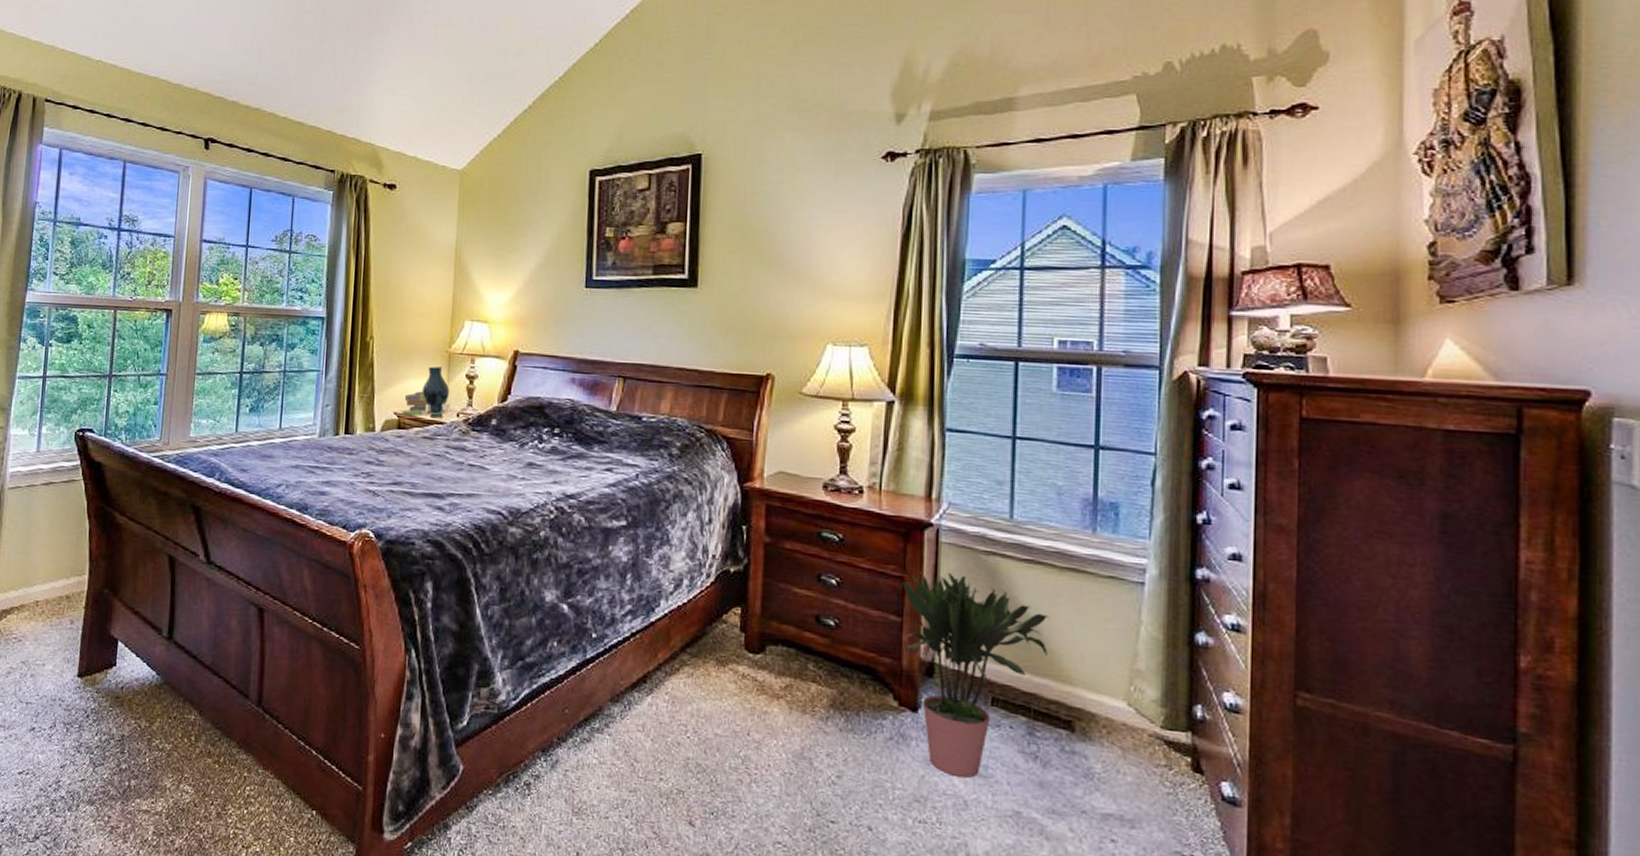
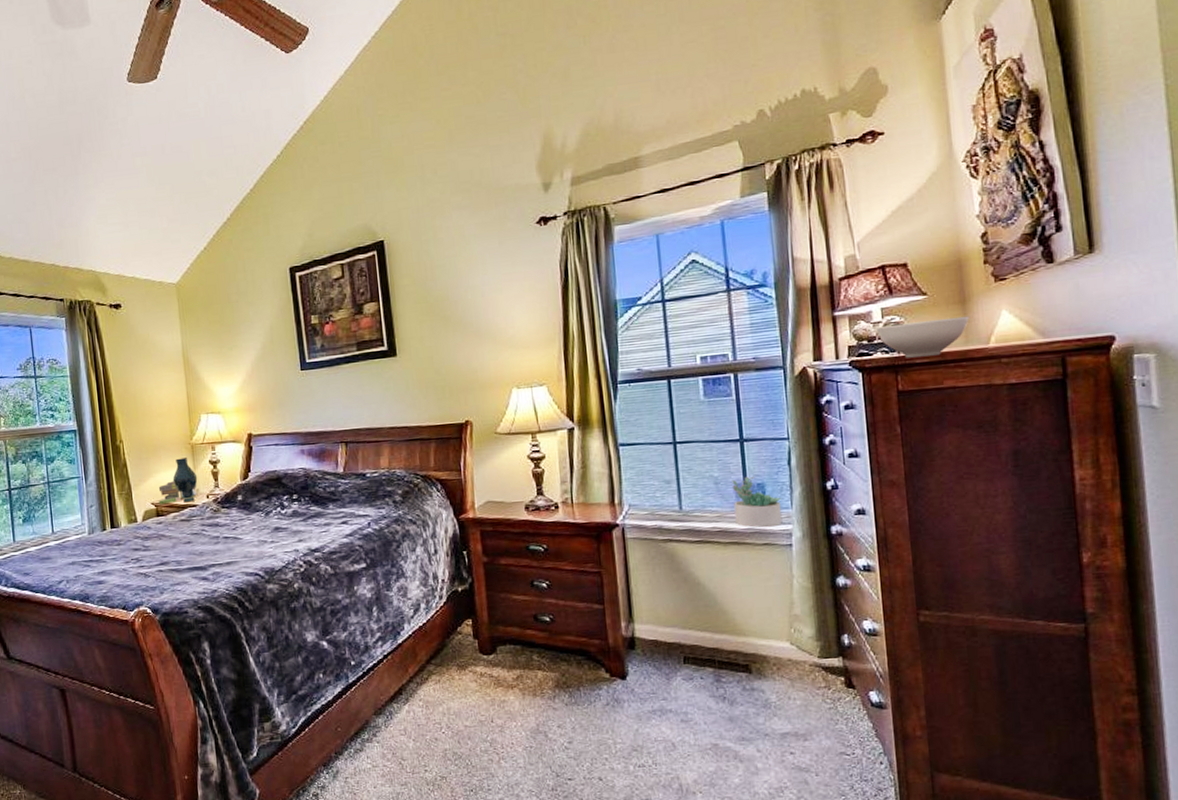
potted plant: present [901,571,1050,778] -> none [599,561,723,725]
succulent plant: none [1077,491,1138,559] -> present [732,476,783,528]
bowl: none [1281,335,1404,382] -> present [875,316,971,358]

